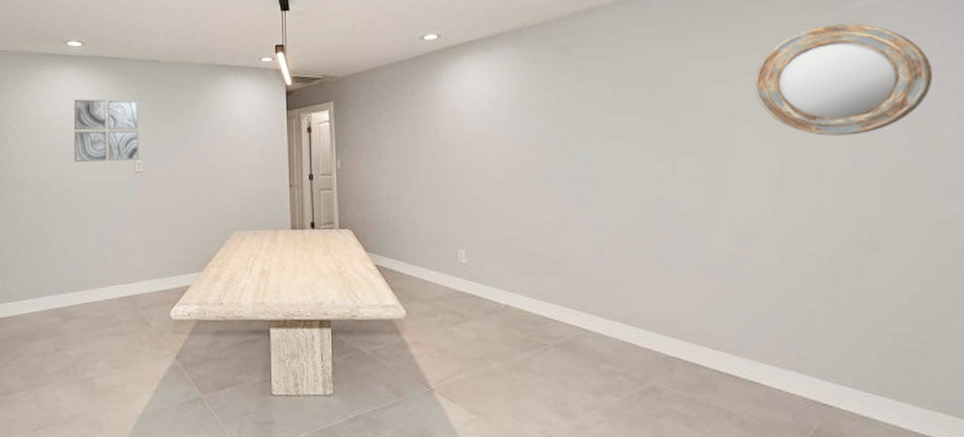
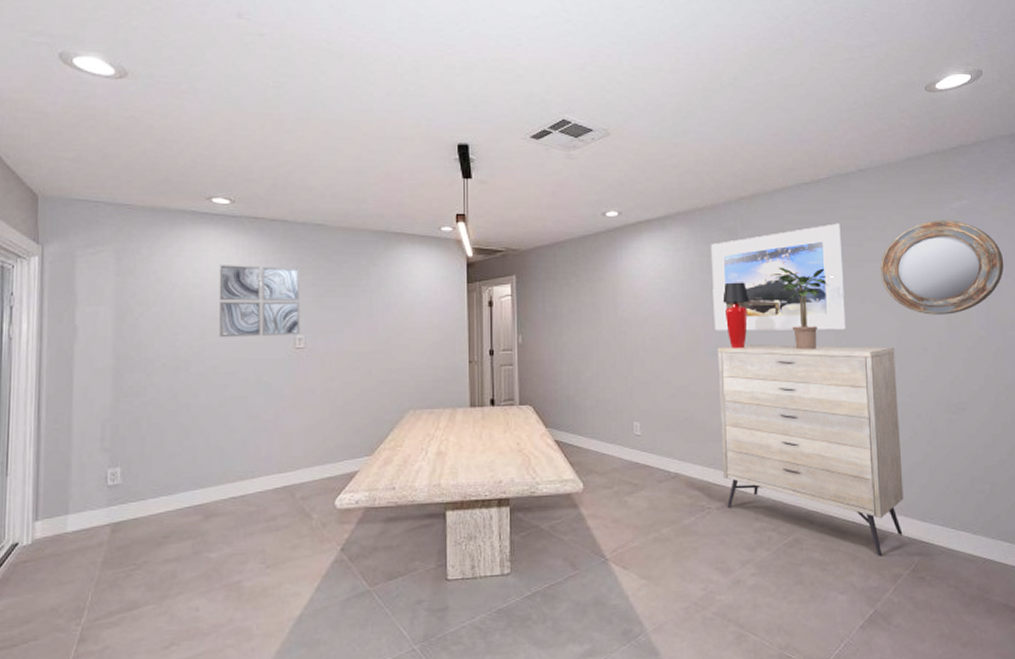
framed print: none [540,34,710,156] -> present [710,223,846,331]
dresser: none [551,170,796,416] -> present [717,344,904,556]
table lamp: none [556,103,588,175] -> present [722,282,750,349]
potted plant: none [611,85,692,176] -> present [769,267,833,350]

